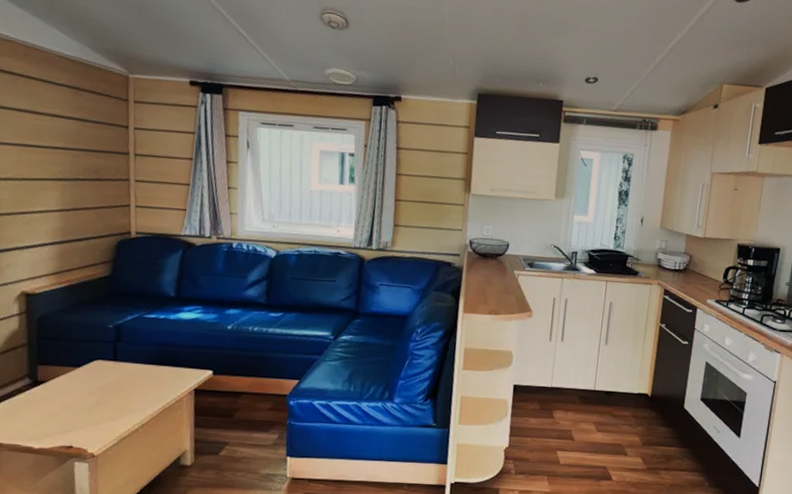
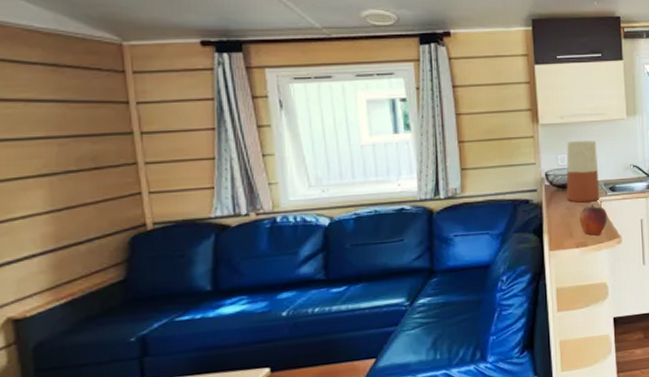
vase: none [486,214,522,274] -> present [566,140,600,203]
fruit: none [495,276,523,306] -> present [579,204,608,235]

